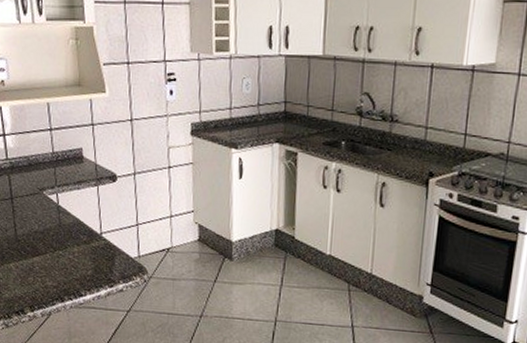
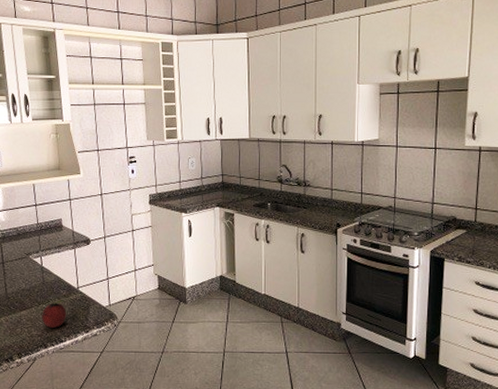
fruit: none [58,246,88,279] -> present [42,299,67,328]

